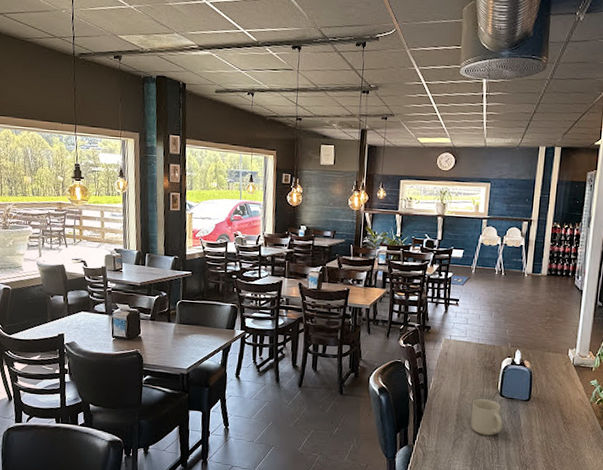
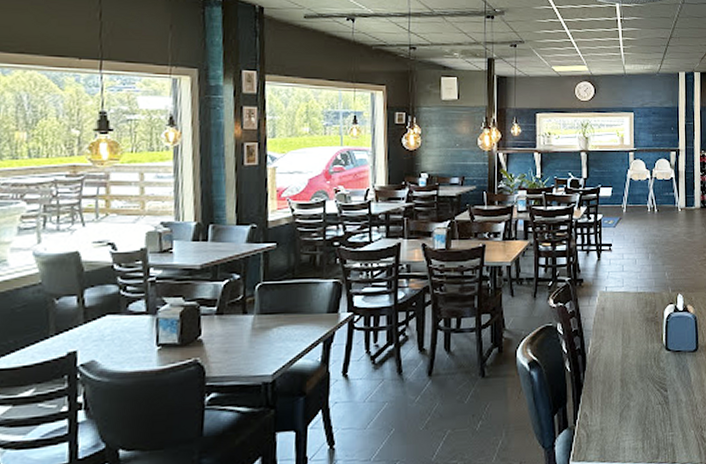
cup: present [470,398,503,436] -> none [636,356,673,400]

